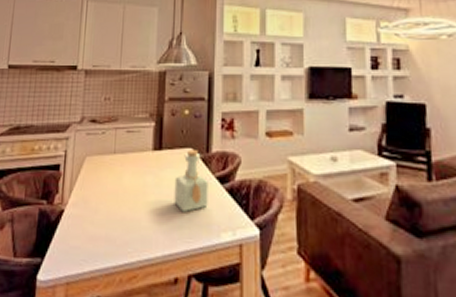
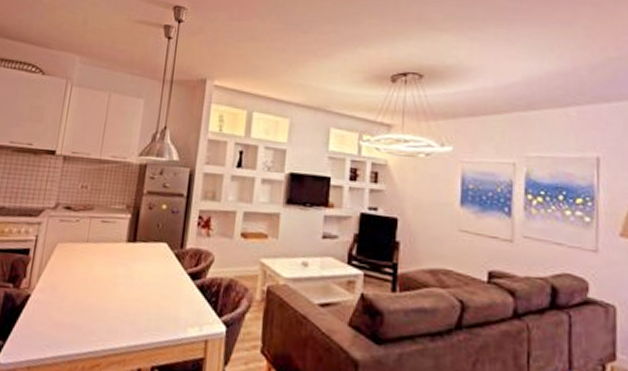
bottle: present [174,150,208,212] -> none [143,244,180,305]

